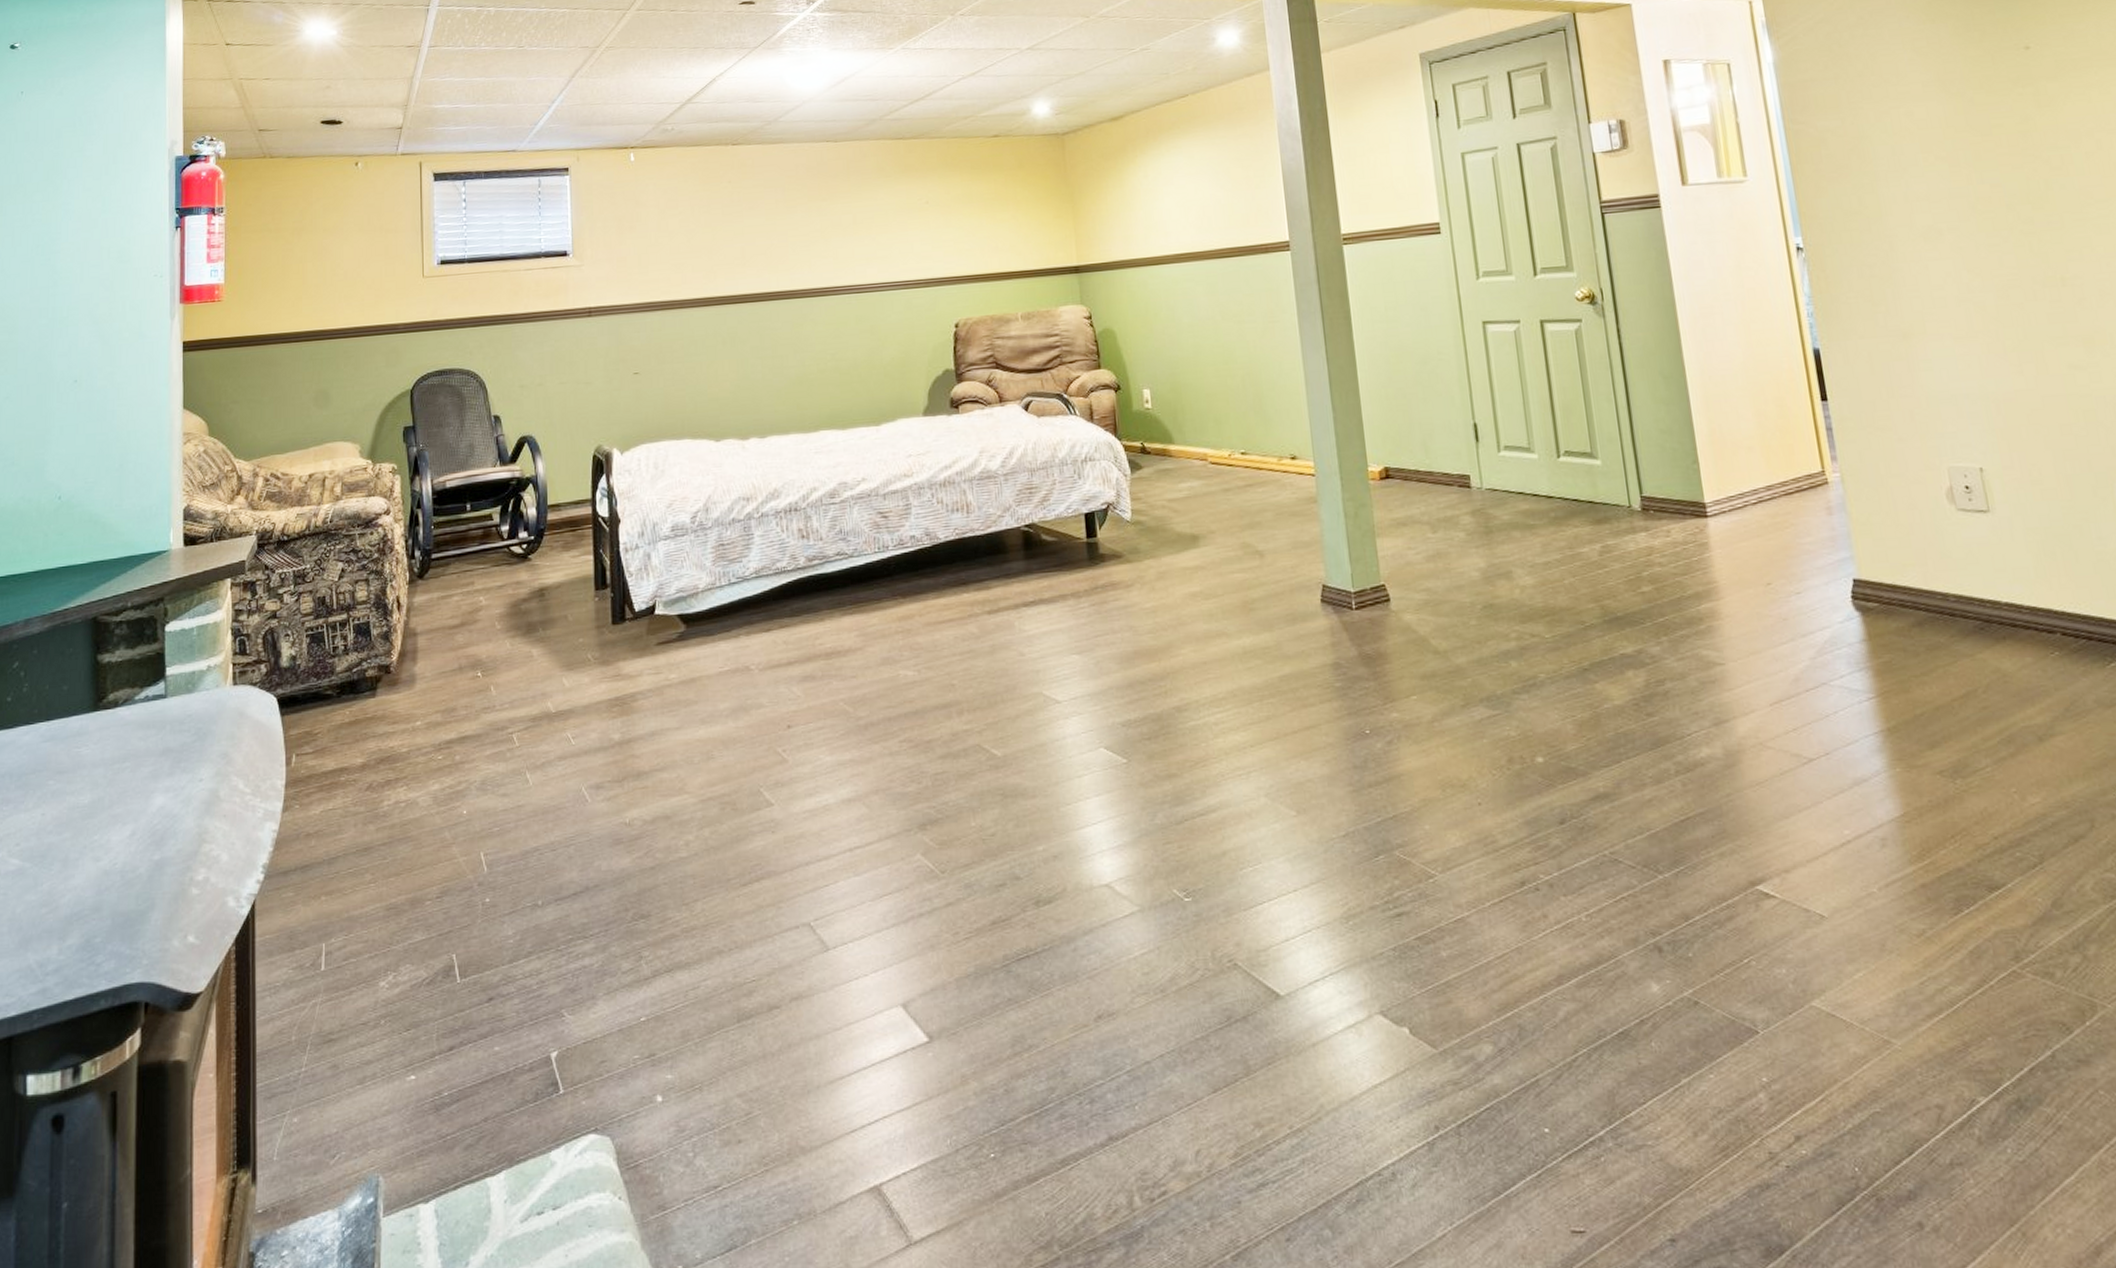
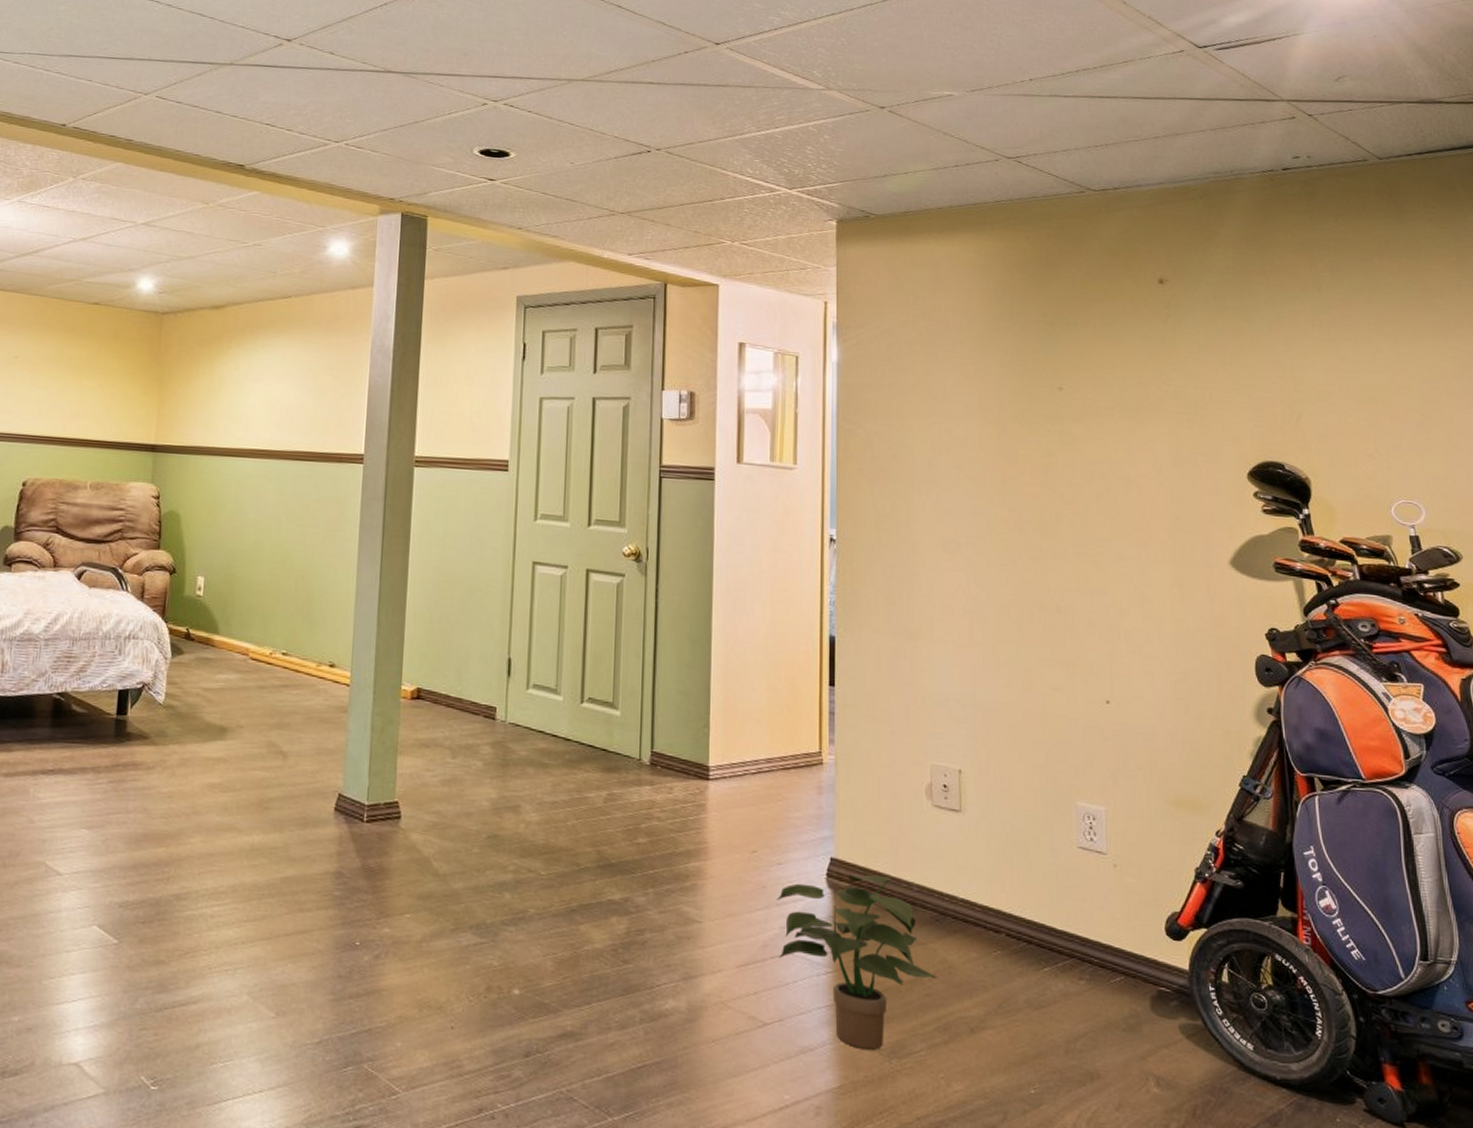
potted plant: none [1801,590,1993,773] -> present [777,874,938,1050]

